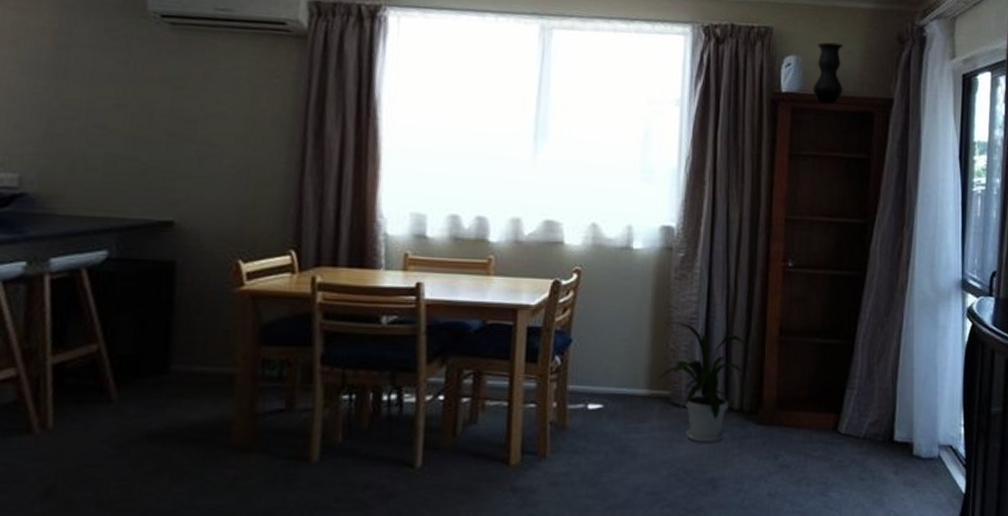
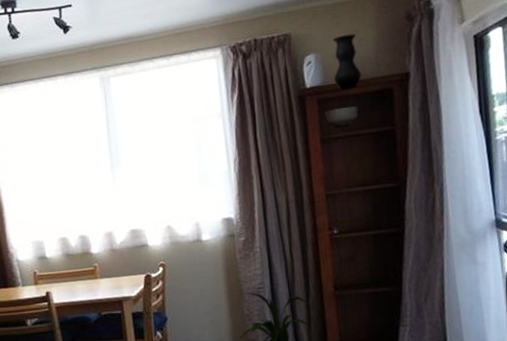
bowl: none [796,122,835,145] -> present [323,106,359,128]

